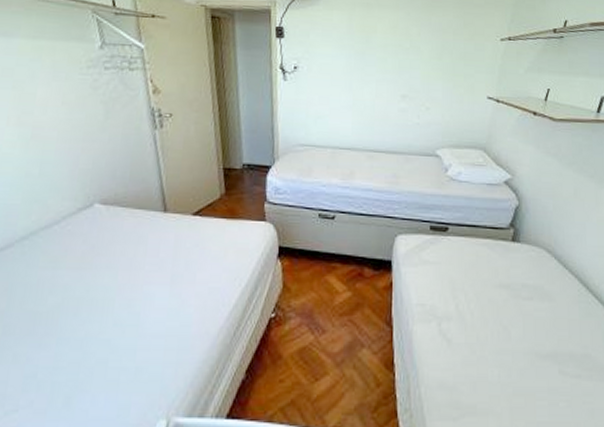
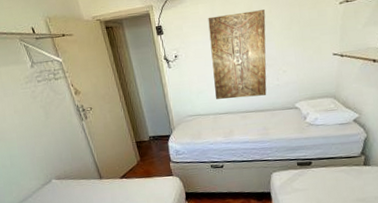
wall art: none [338,27,413,134] -> present [208,9,267,99]

